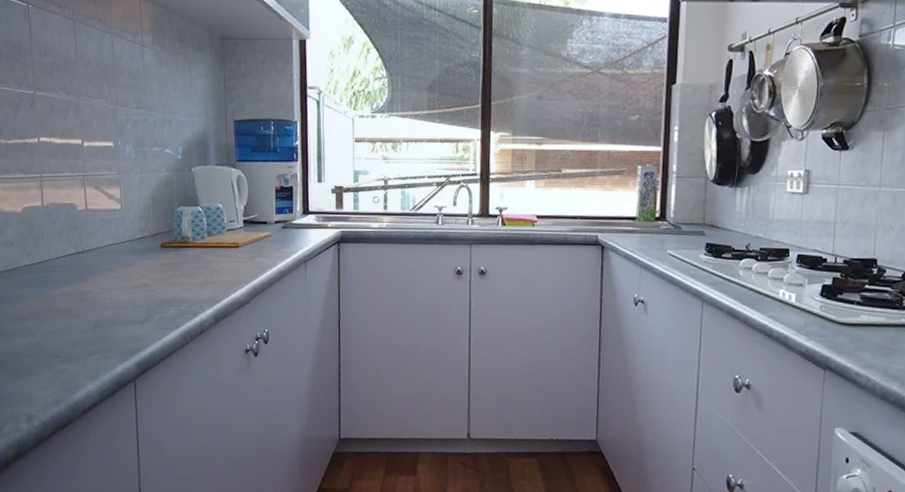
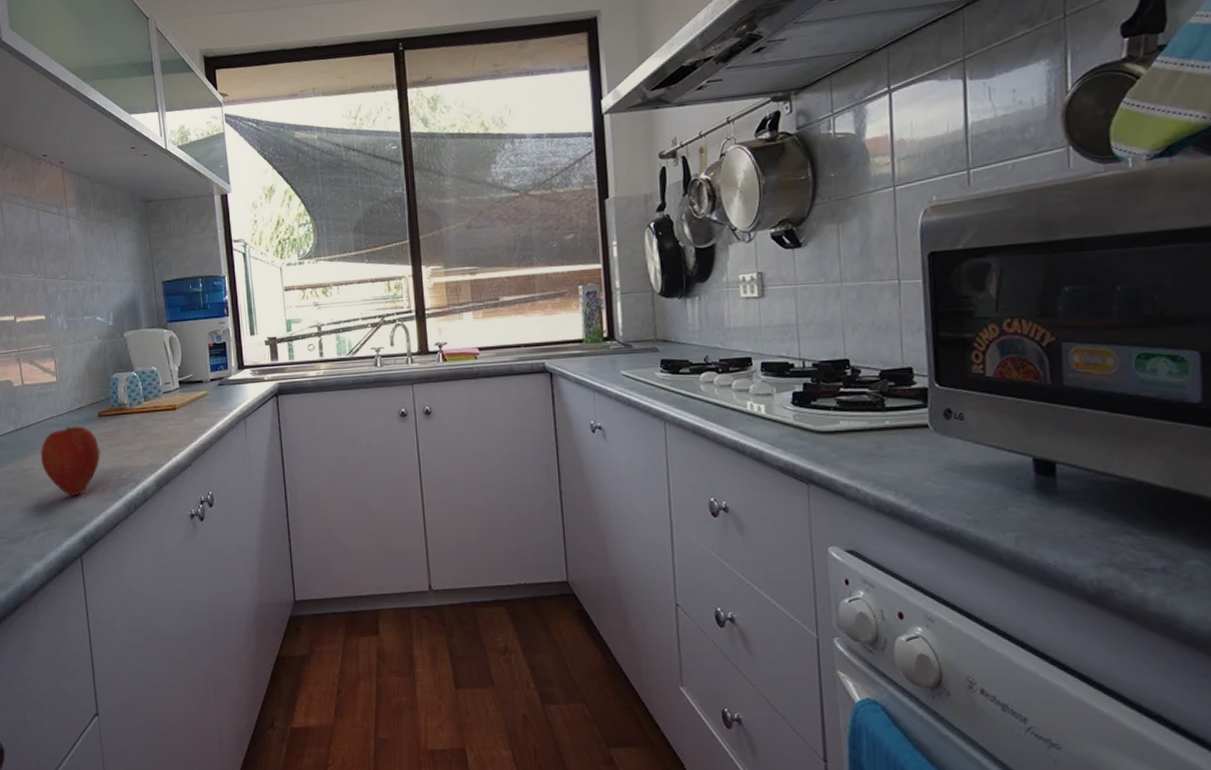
apple: none [100,253,161,322] -> present [40,425,101,496]

